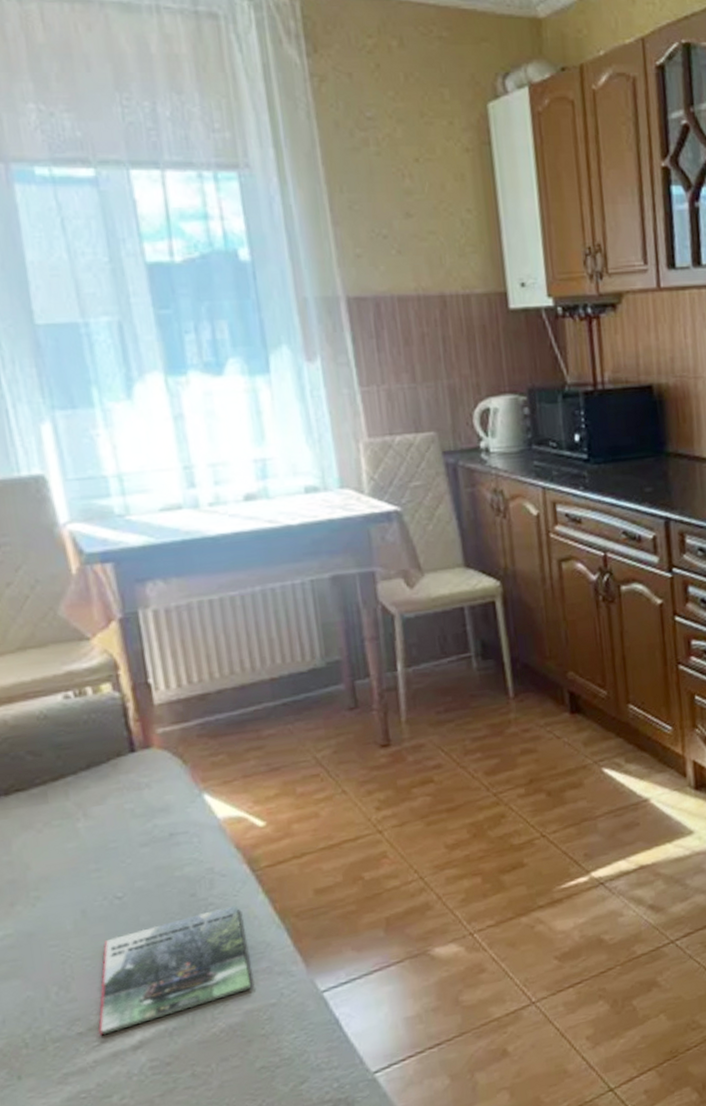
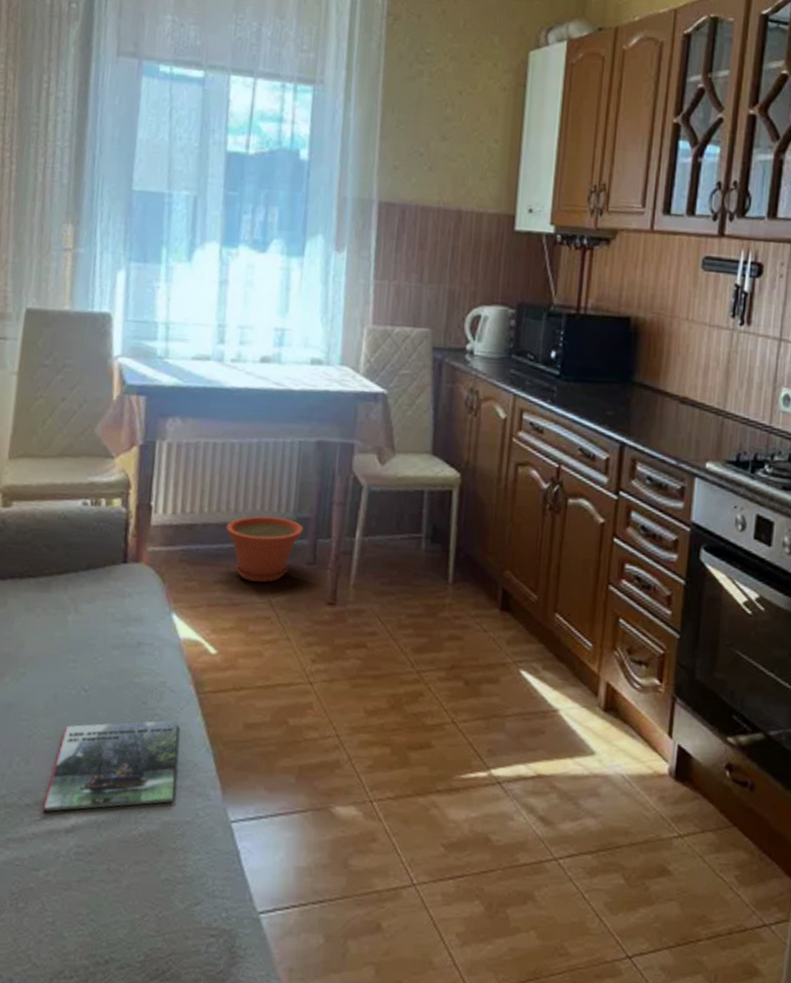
plant pot: none [245,666,336,741] -> present [225,516,303,583]

